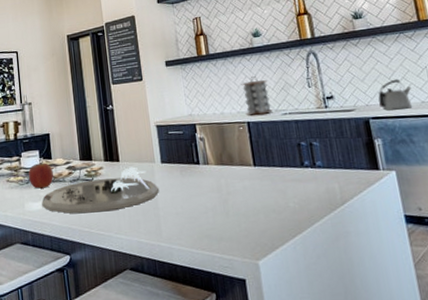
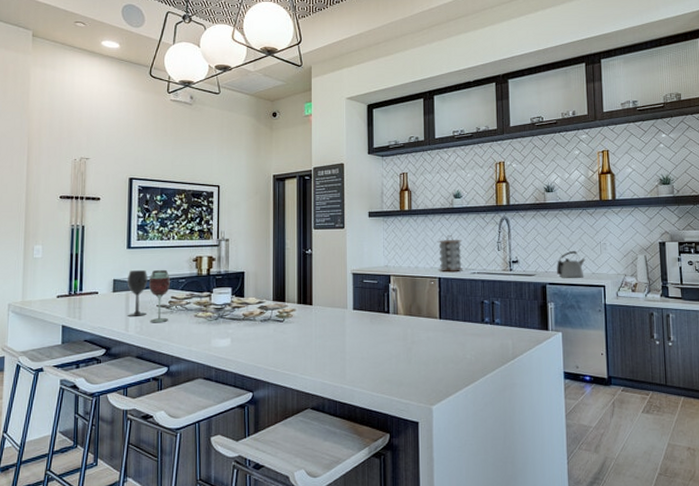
fruit: present [28,160,54,189] -> none [217,298,244,326]
decorative tray: present [42,167,160,214] -> none [229,311,348,353]

